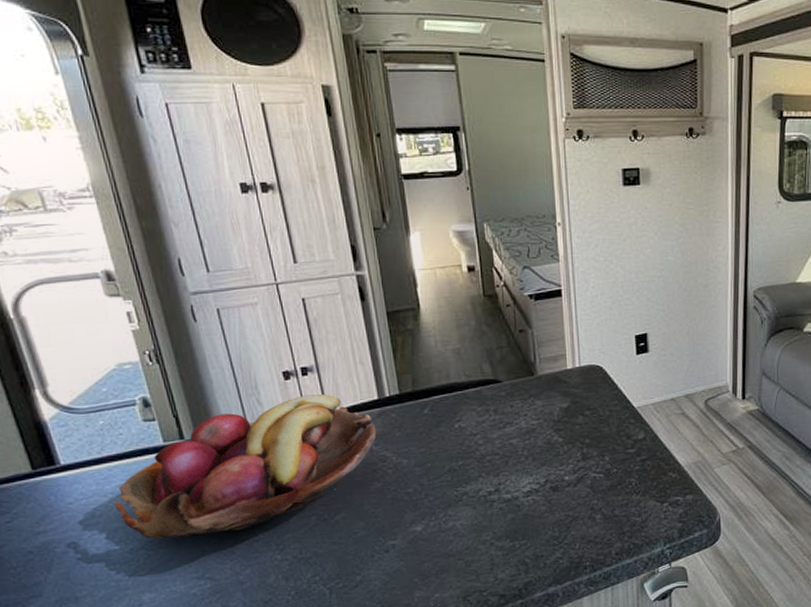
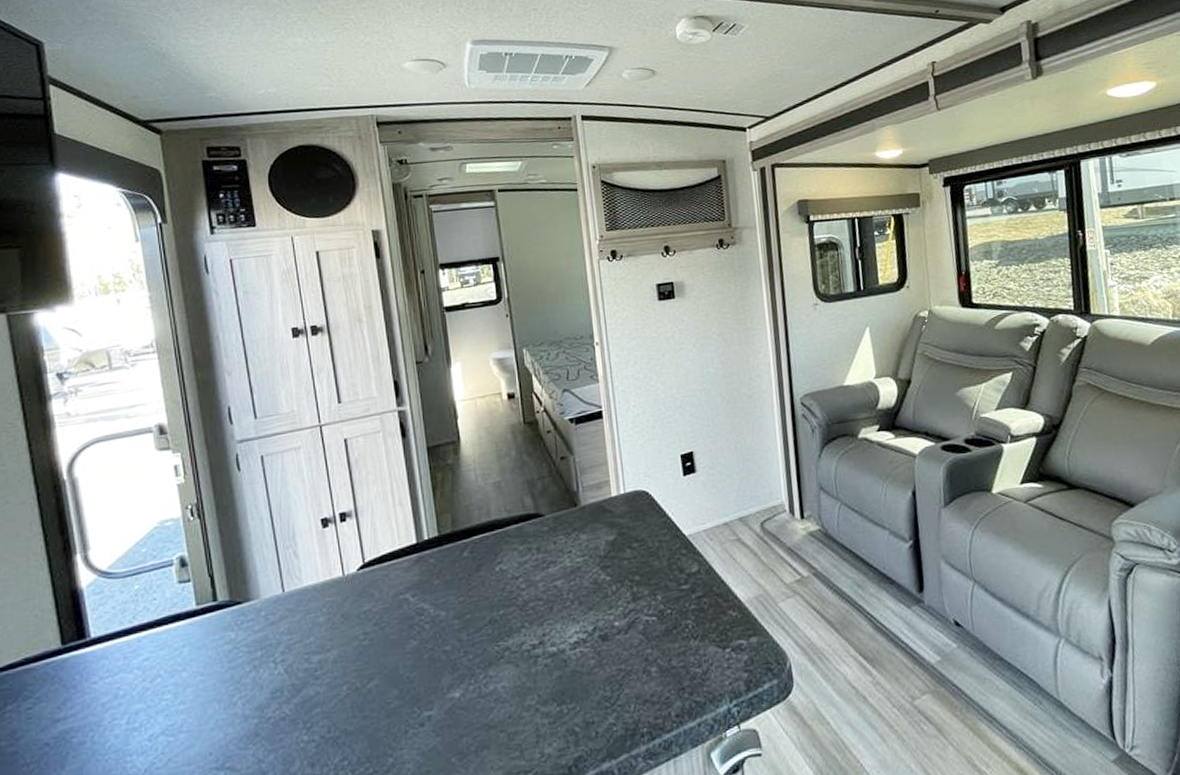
fruit basket: present [115,394,377,539] -> none [140,541,414,721]

